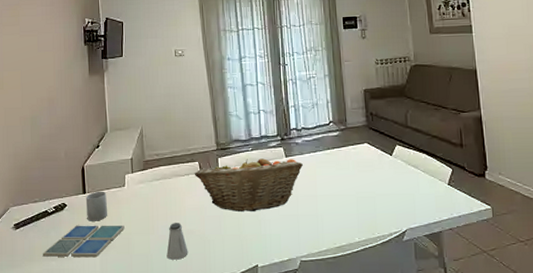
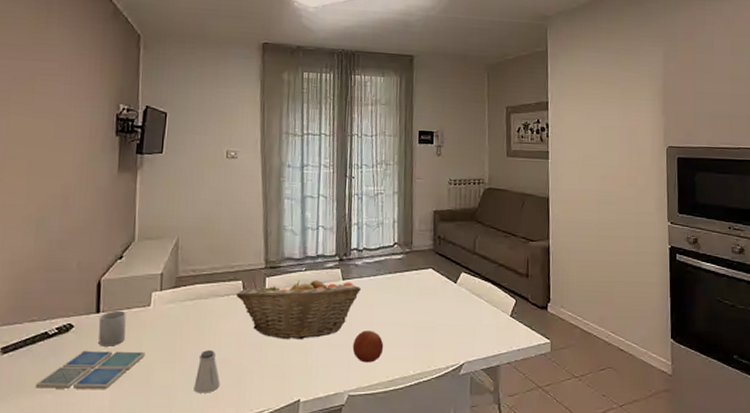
fruit: none [300,202,329,231] -> present [352,331,384,363]

